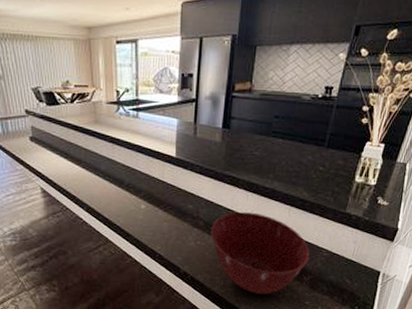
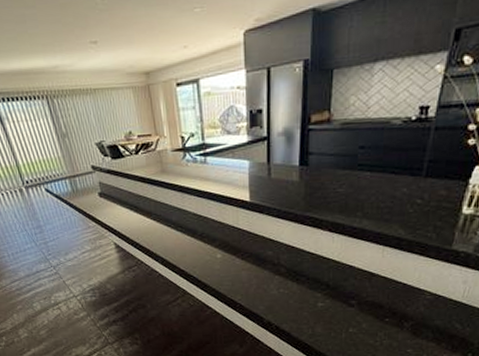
mixing bowl: present [210,212,310,294] -> none [294,255,410,343]

